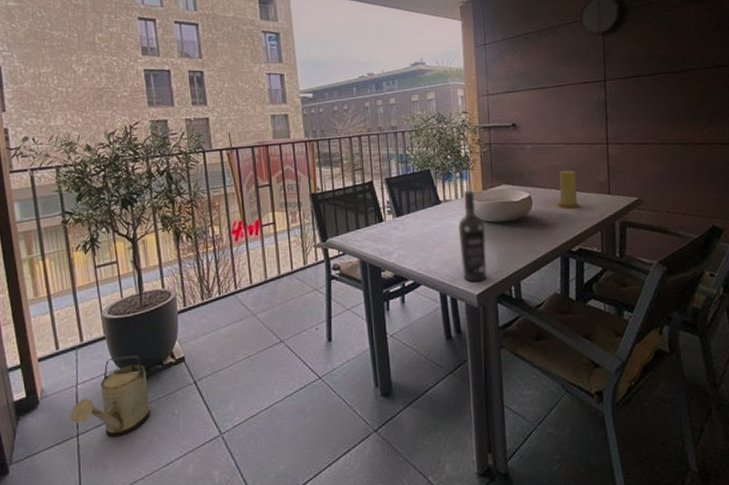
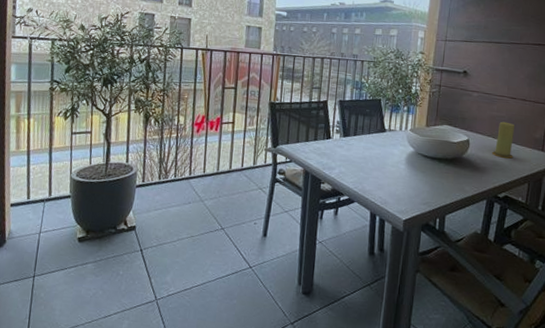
watering can: present [71,355,150,438] -> none [30,215,101,285]
wine bottle: present [458,189,487,283] -> none [394,123,422,210]

